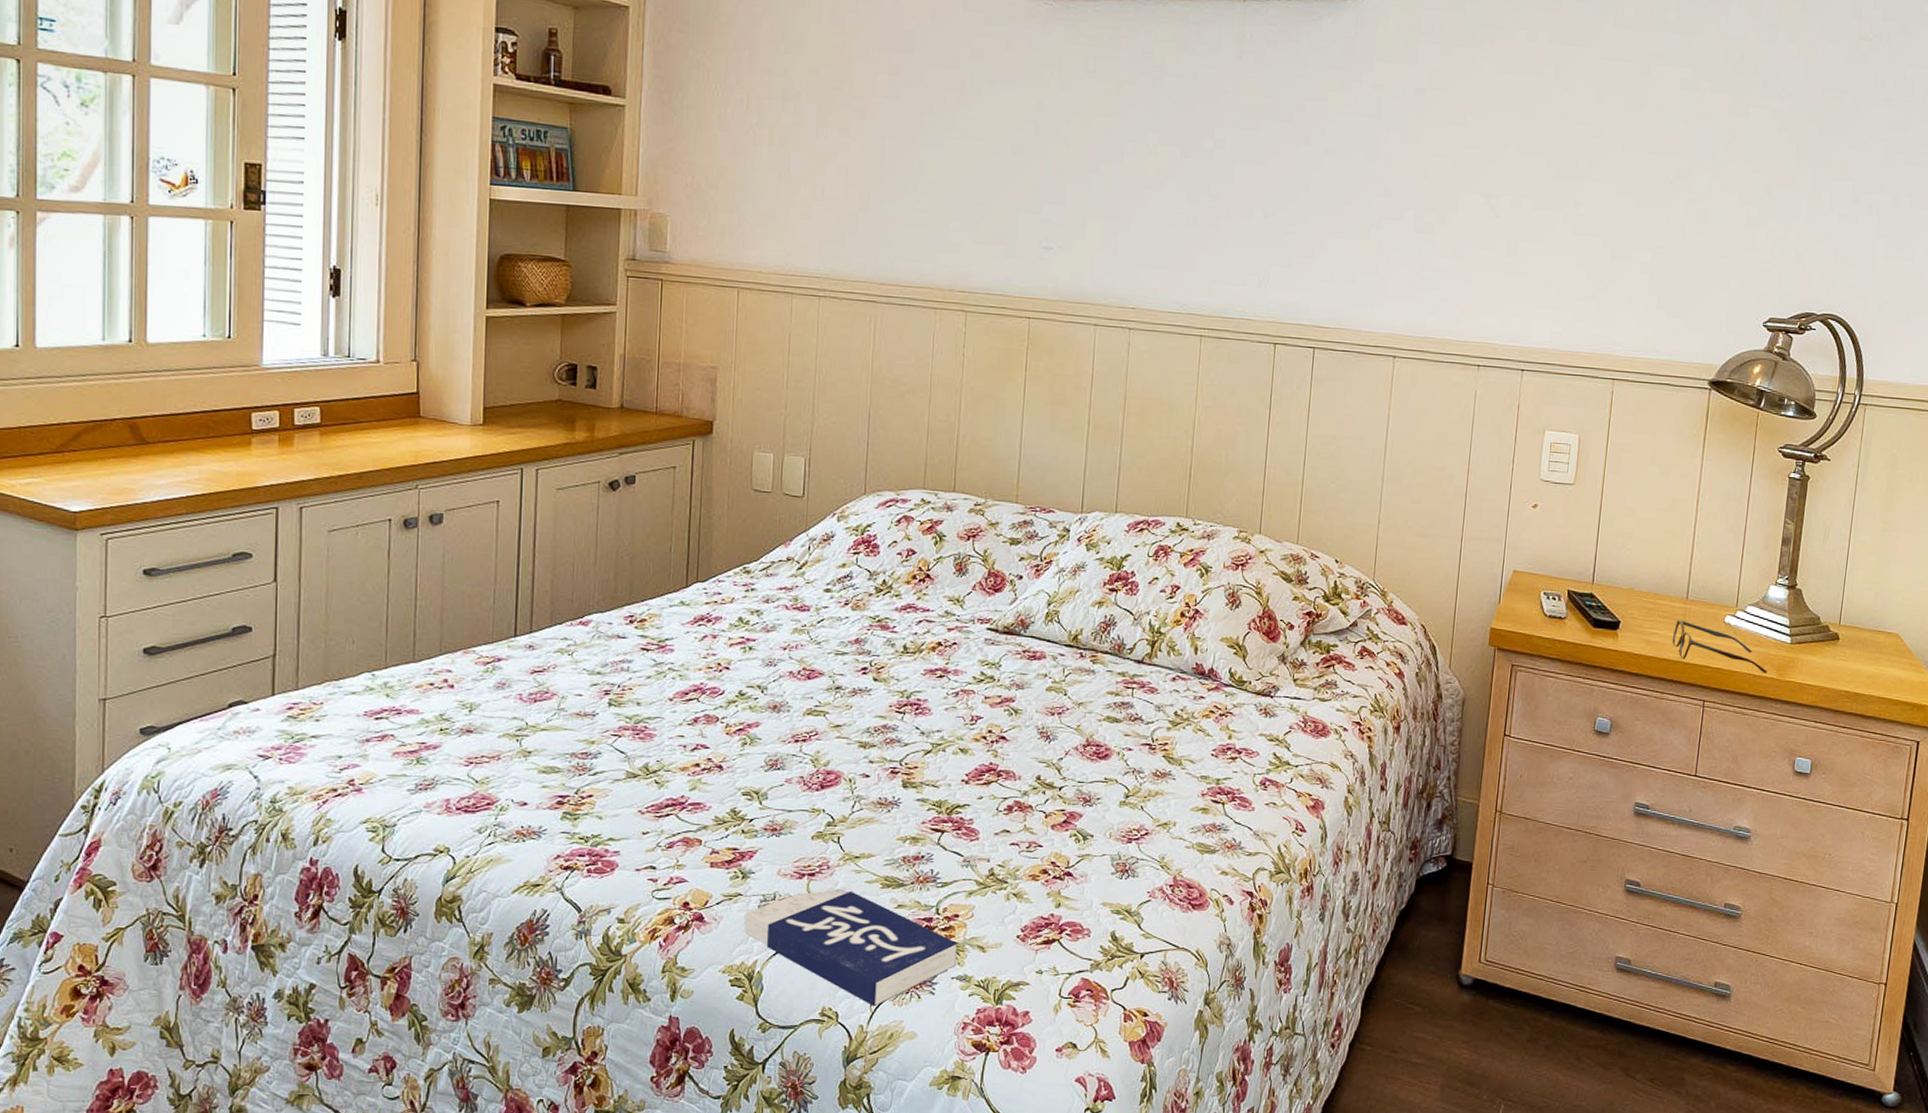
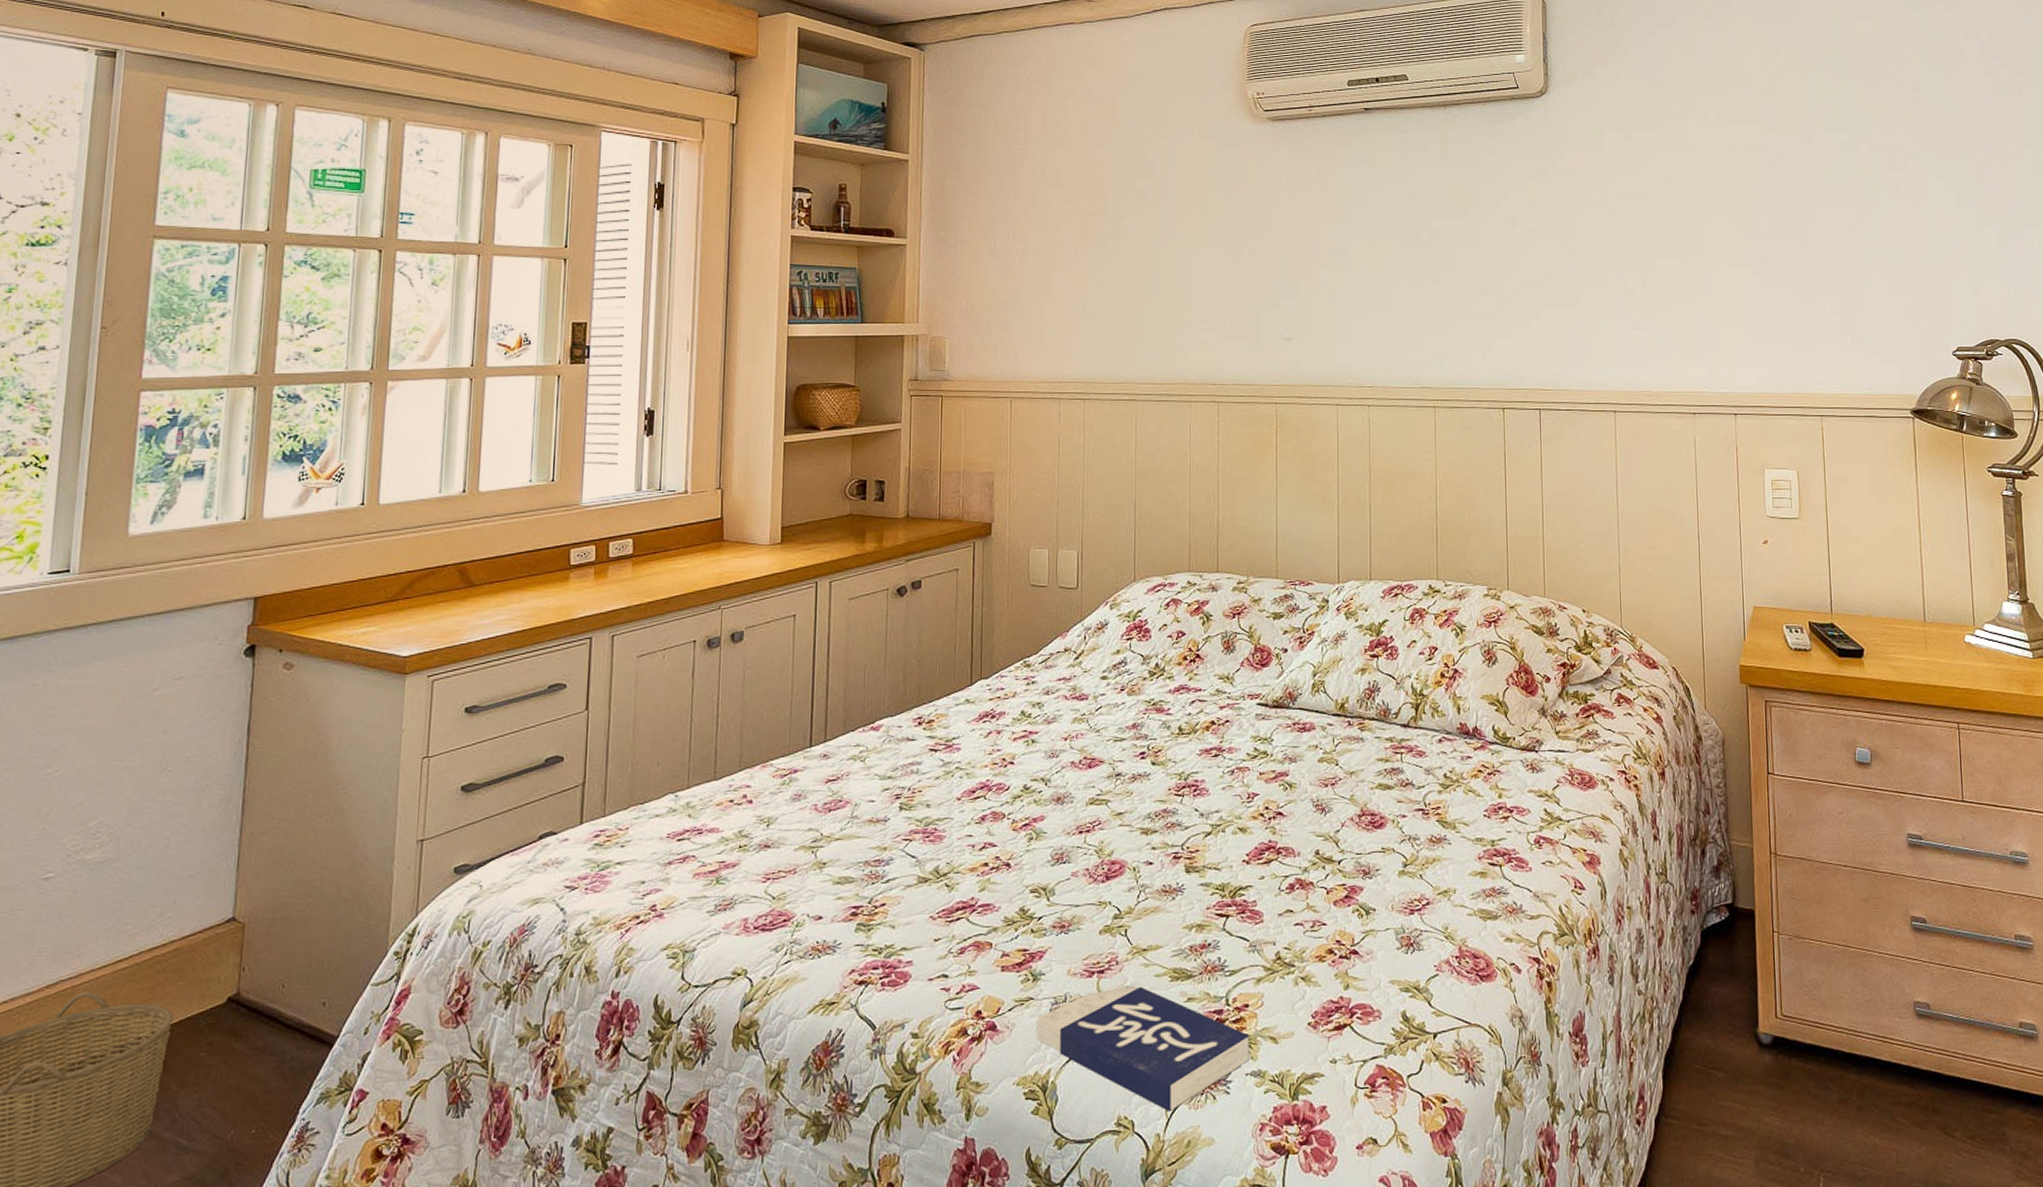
eyeglasses: present [1672,619,1768,673] -> none [1916,643,2016,690]

